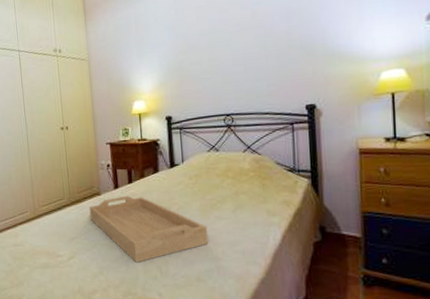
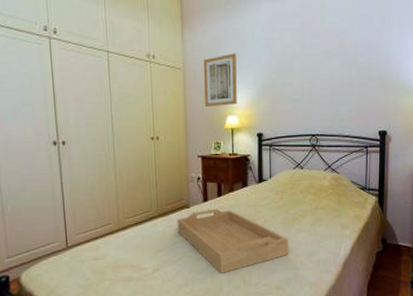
wall art: none [108,38,143,95] -> present [203,53,237,108]

